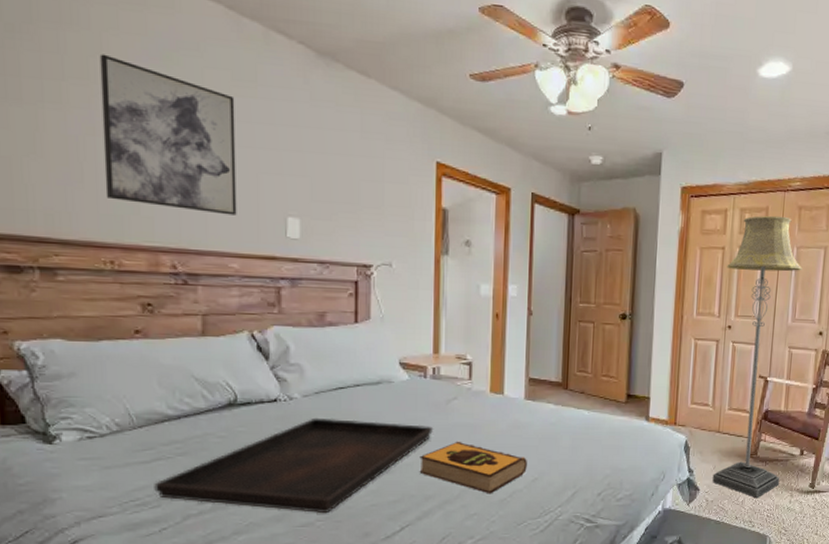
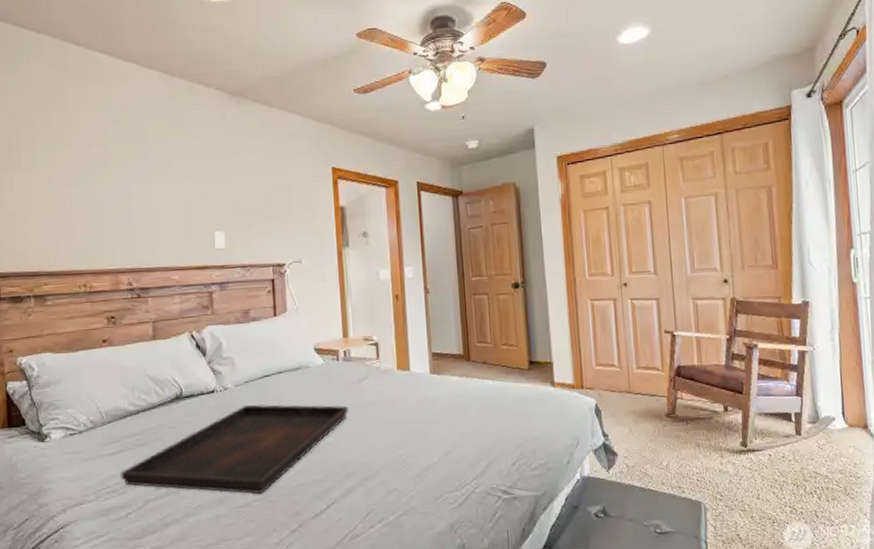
wall art: present [99,54,237,216] -> none [73,123,176,236]
hardback book: present [419,441,527,494] -> none [339,418,439,469]
floor lamp: present [712,215,802,499] -> none [613,169,706,462]

